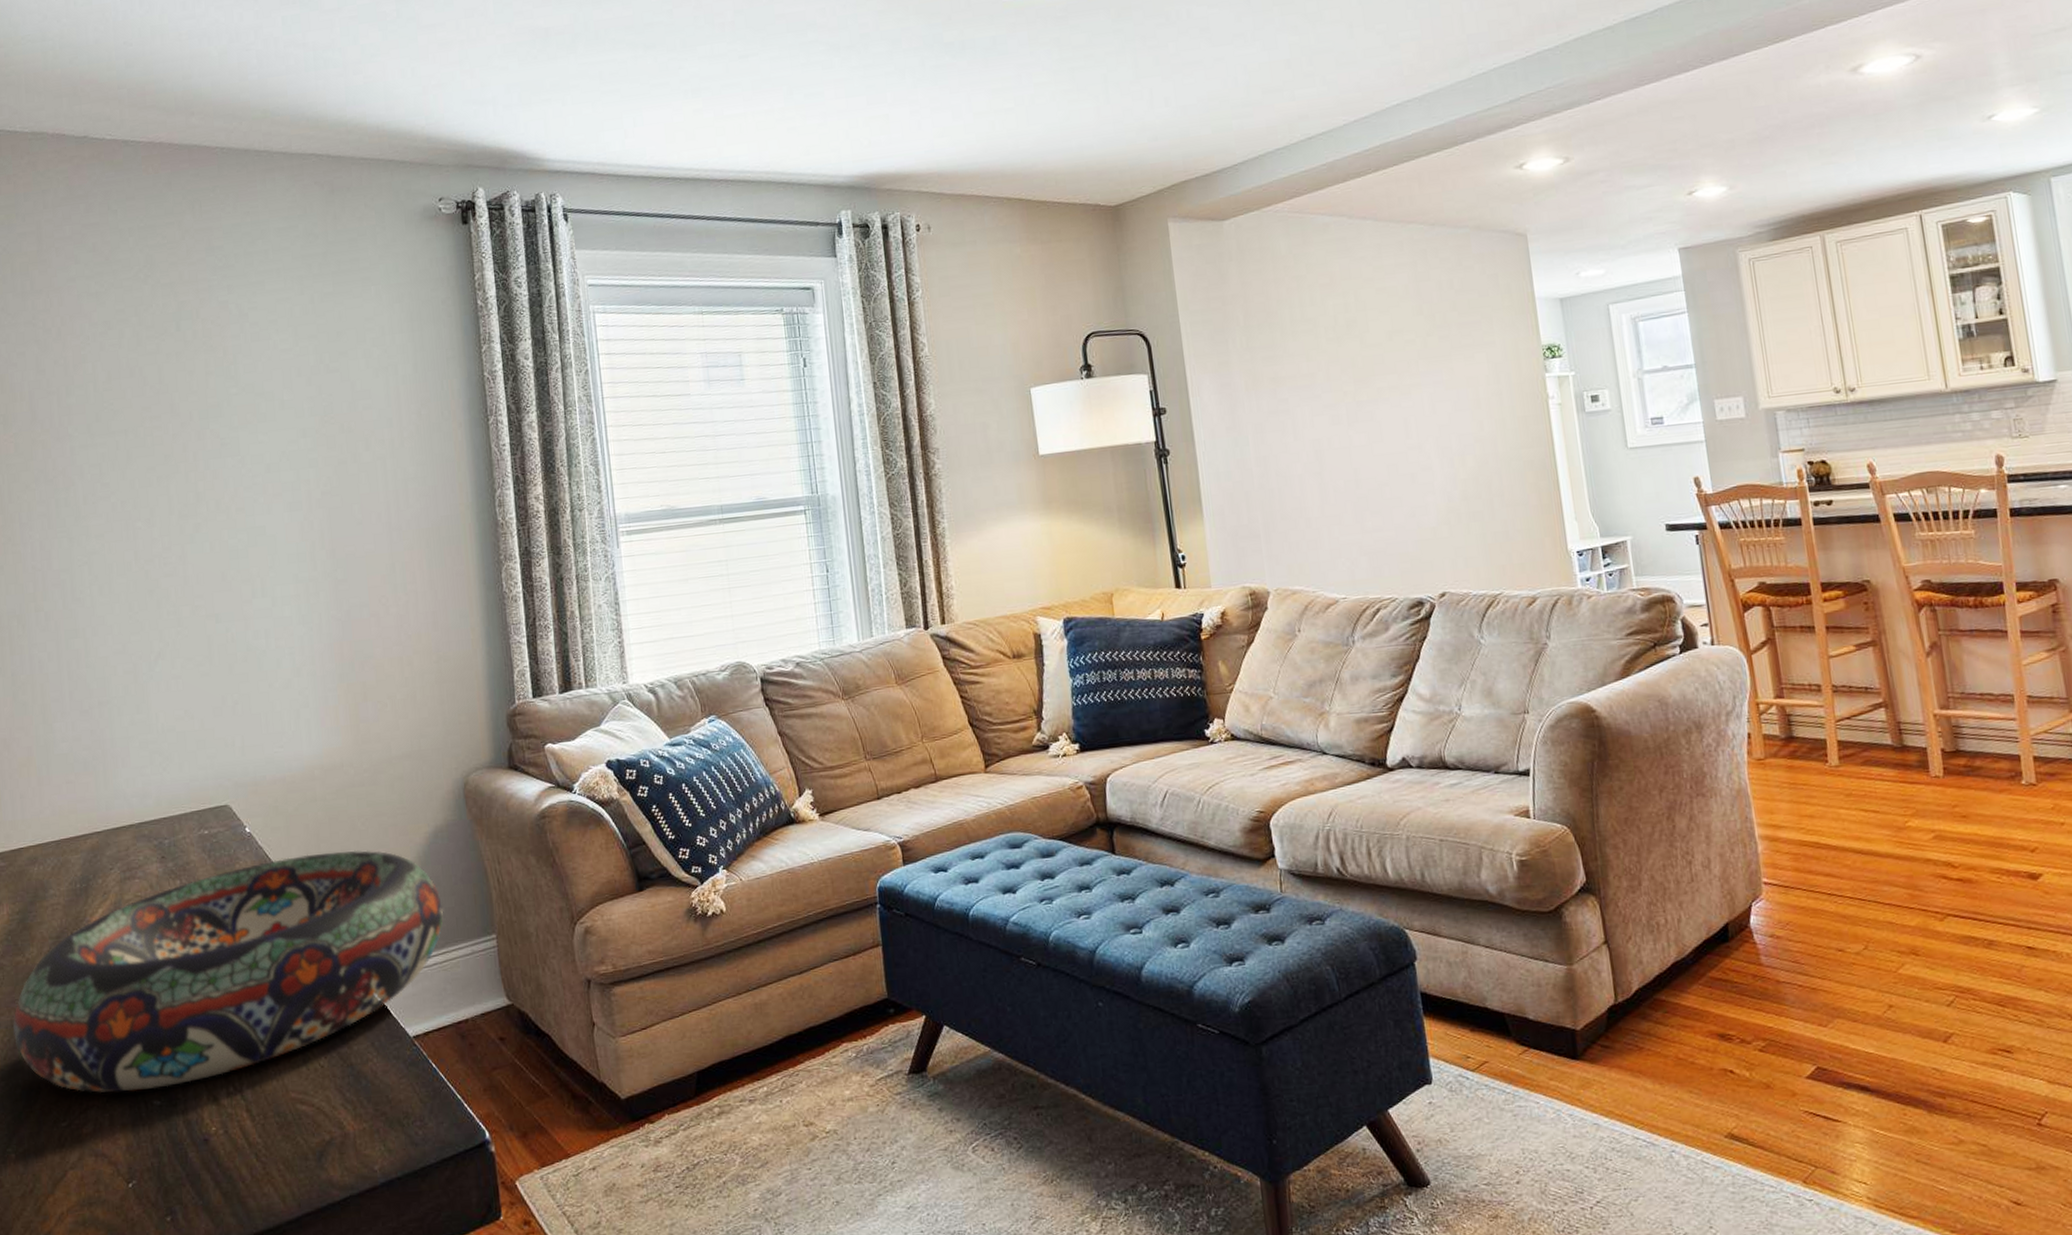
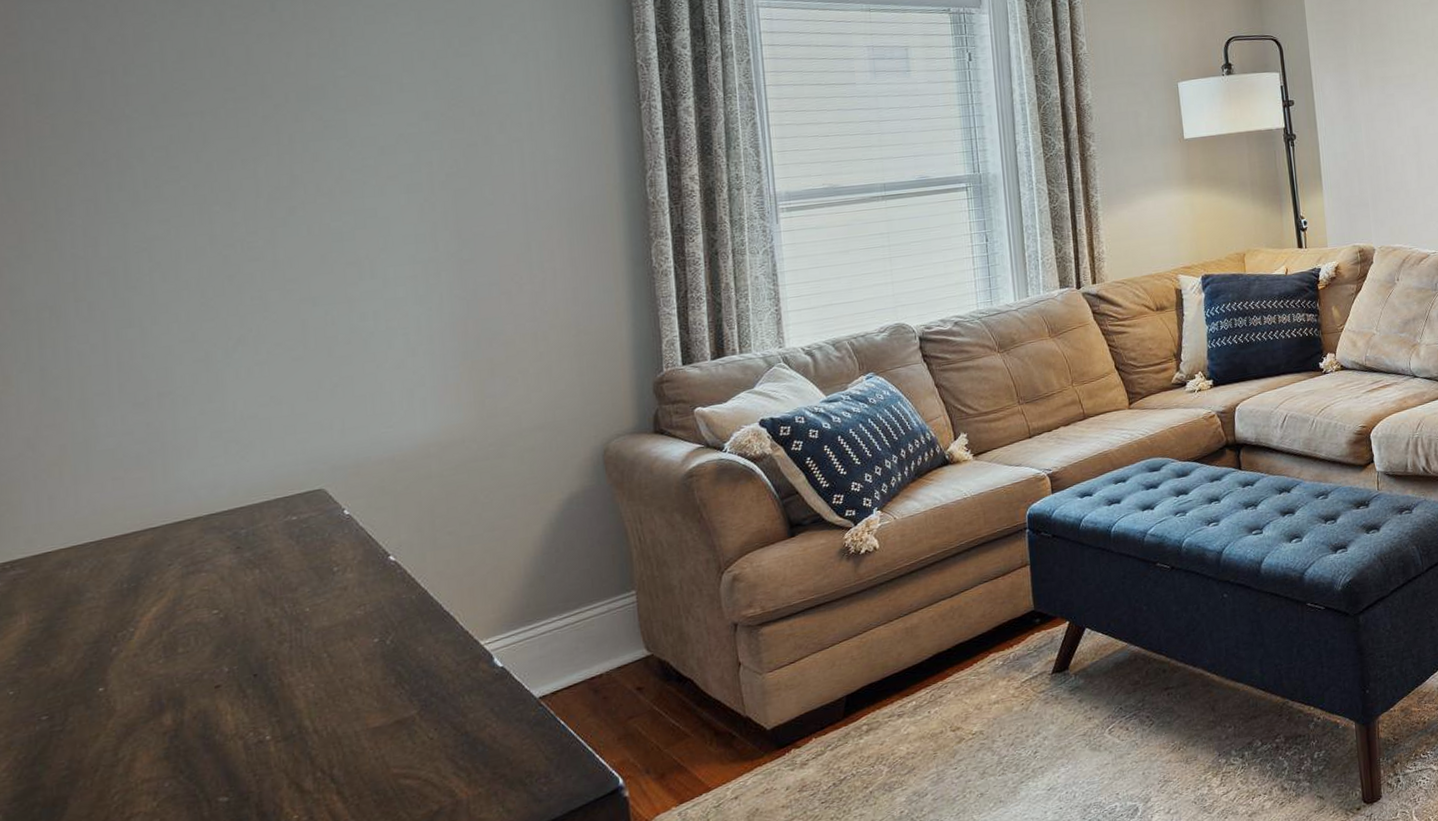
decorative bowl: present [12,850,444,1093] -> none [30,522,578,800]

